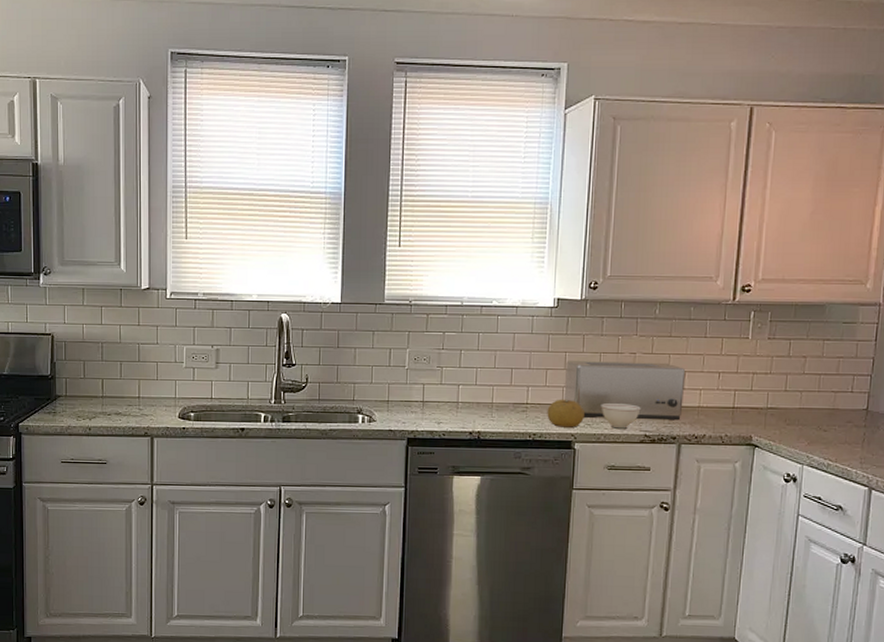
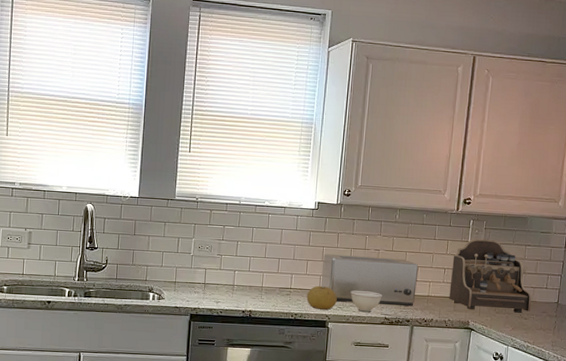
spice rack: none [725,333,833,424] -> present [449,238,532,313]

